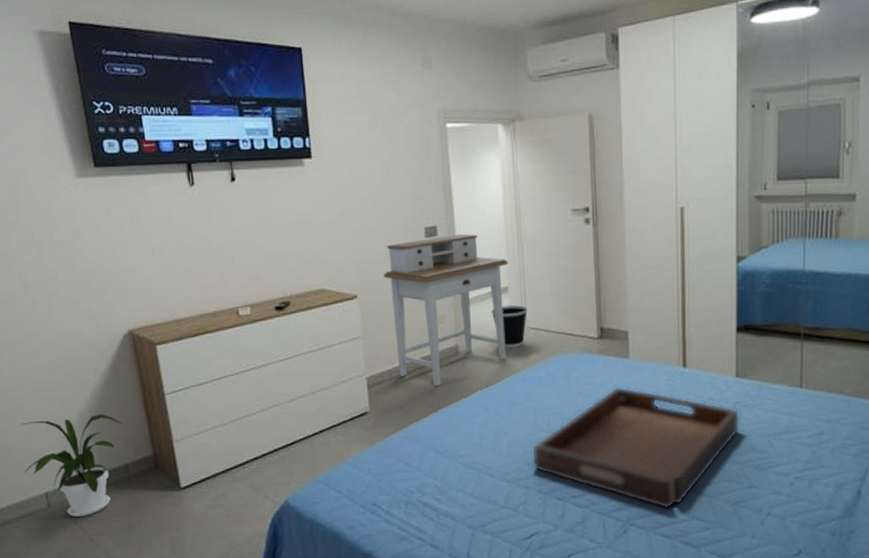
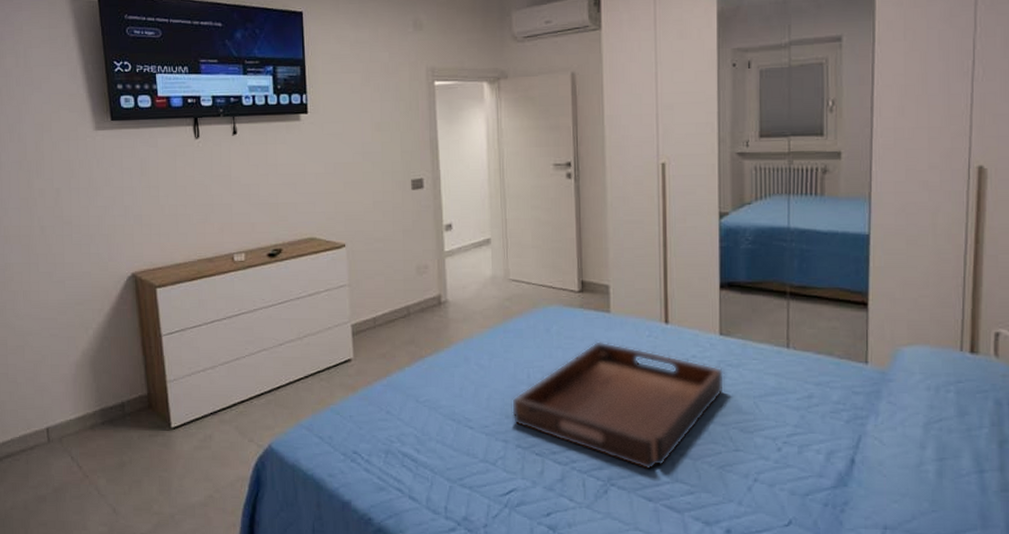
house plant: present [21,413,122,518] -> none [28,352,121,453]
desk: present [383,234,508,387] -> none [371,187,491,336]
wastebasket: present [490,305,527,349] -> none [473,257,509,300]

